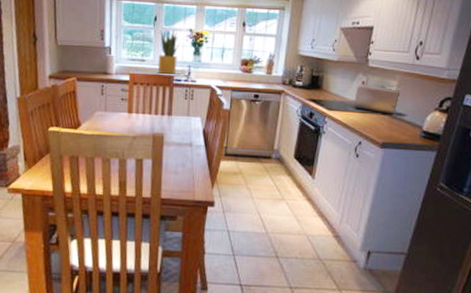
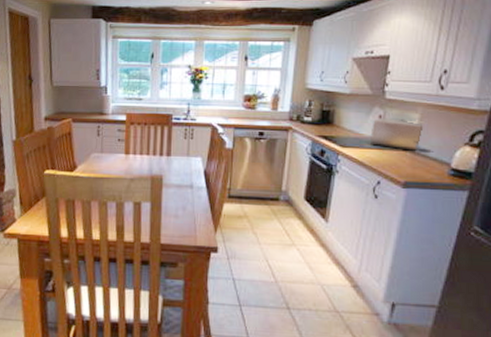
planter: present [157,30,180,74] -> none [155,67,179,113]

